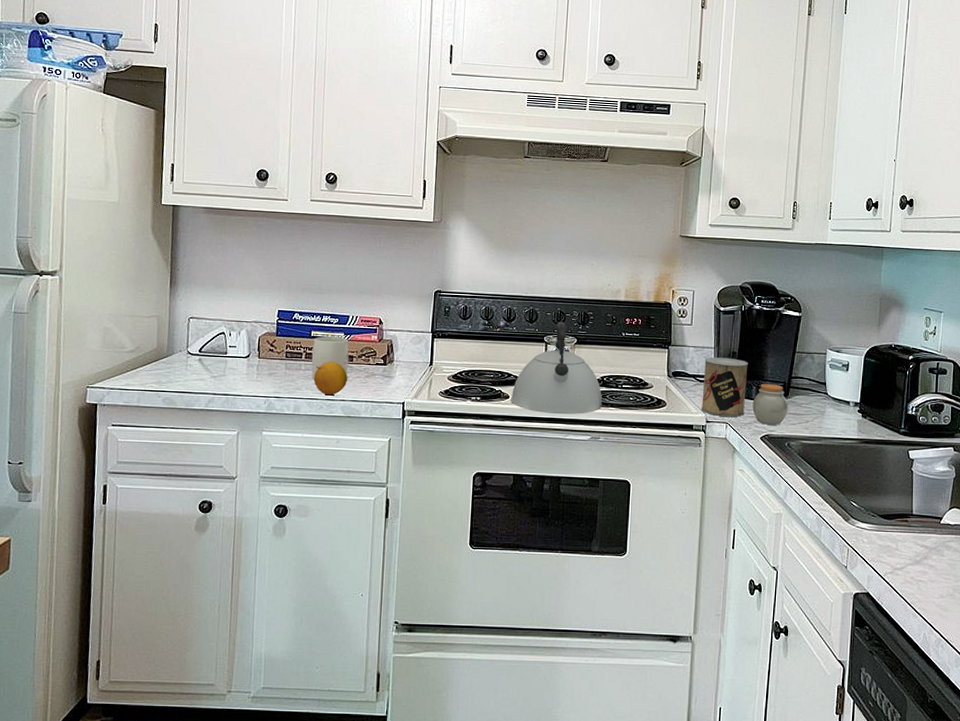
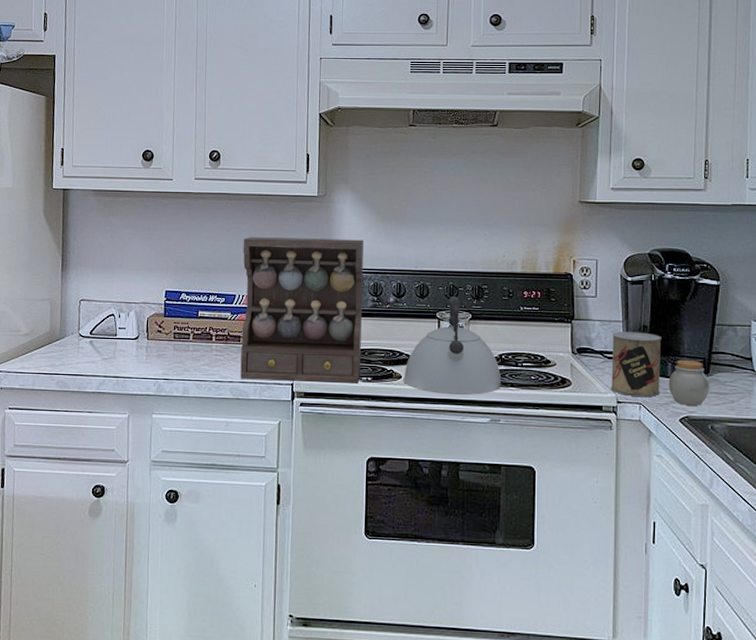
mug: present [311,336,349,379] -> none [199,316,236,360]
fruit: present [313,361,347,396] -> none [201,341,235,377]
spice rack: none [352,259,477,404] -> present [240,237,364,385]

